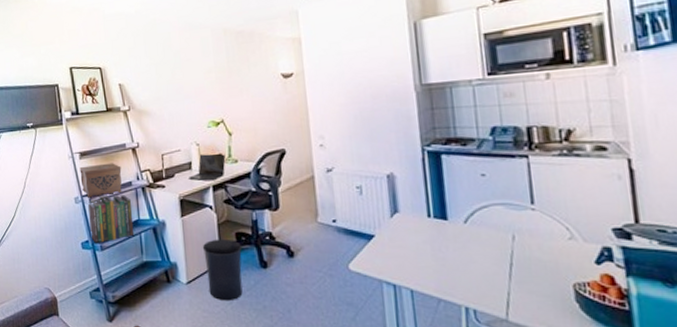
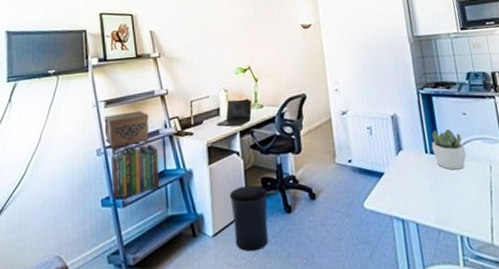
succulent plant: none [436,192,482,237] -> present [431,129,467,170]

